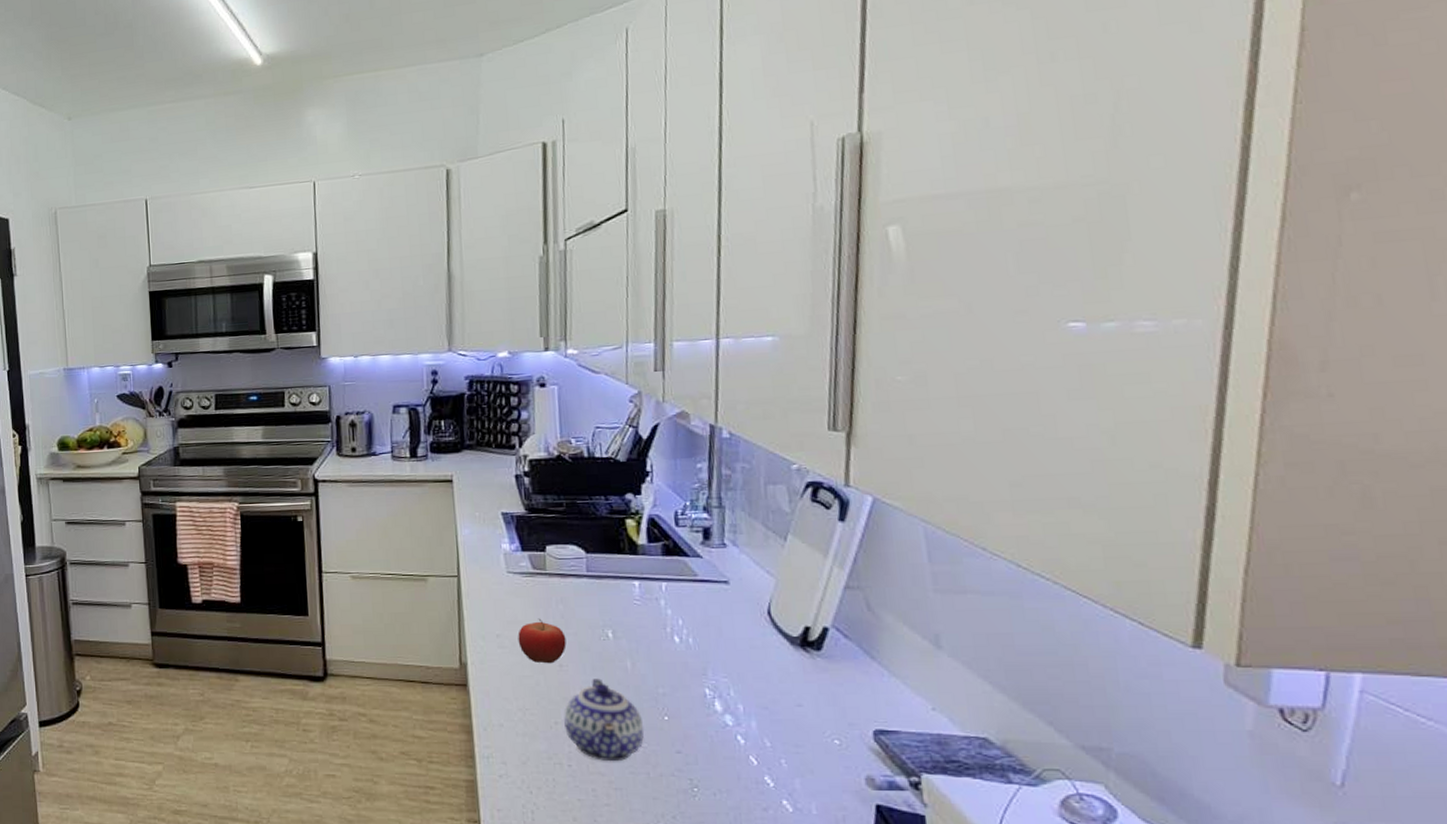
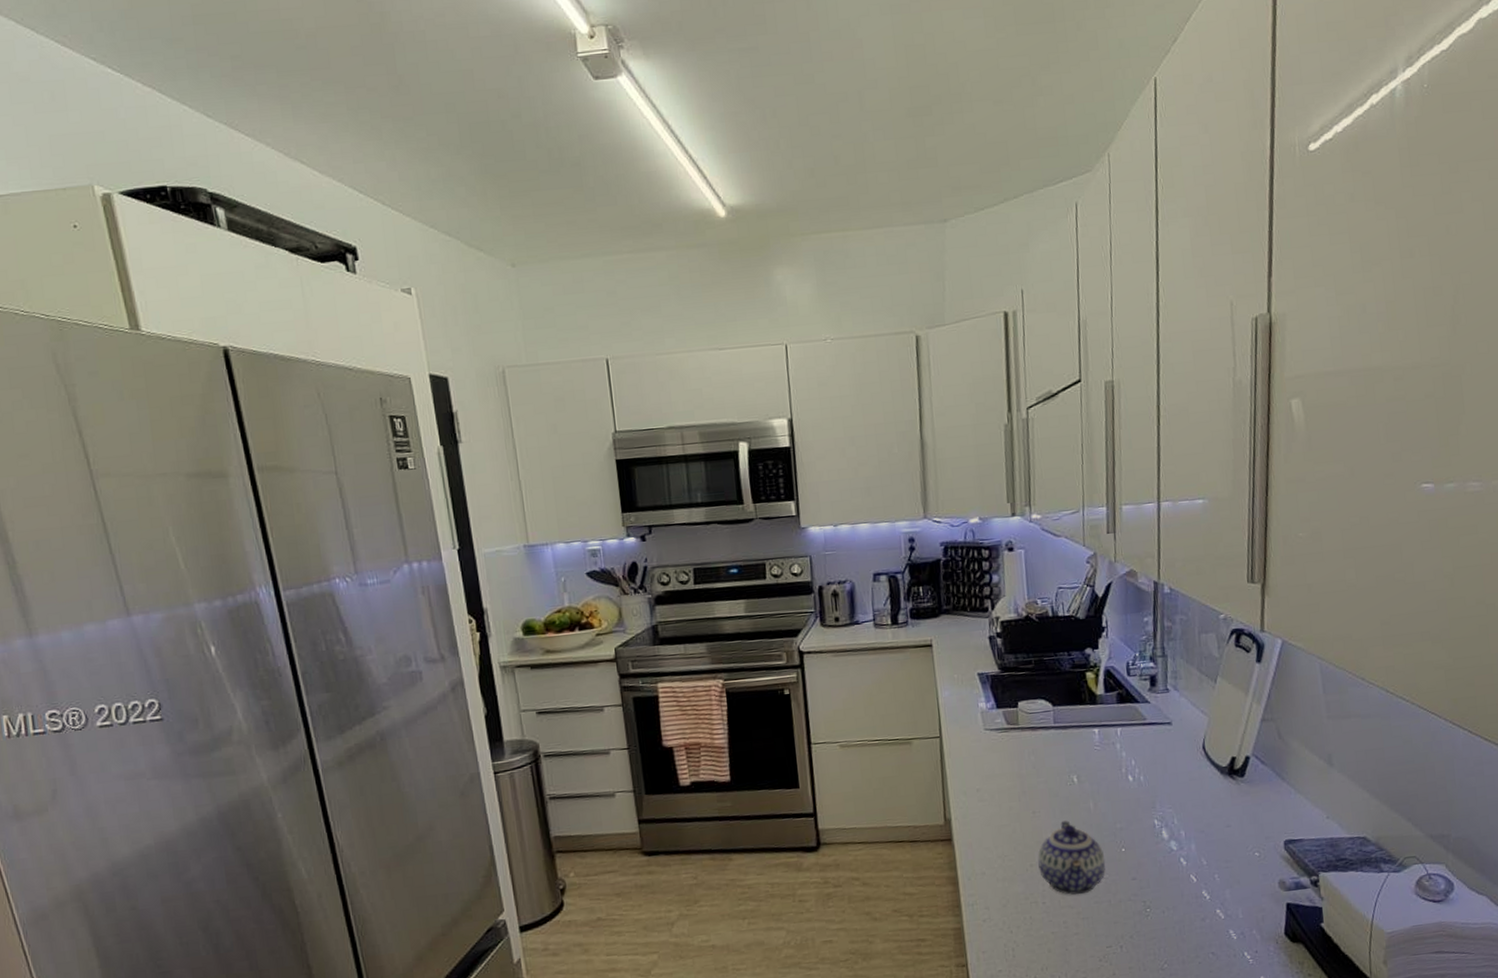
fruit: present [518,618,567,664] -> none [995,770,1038,812]

